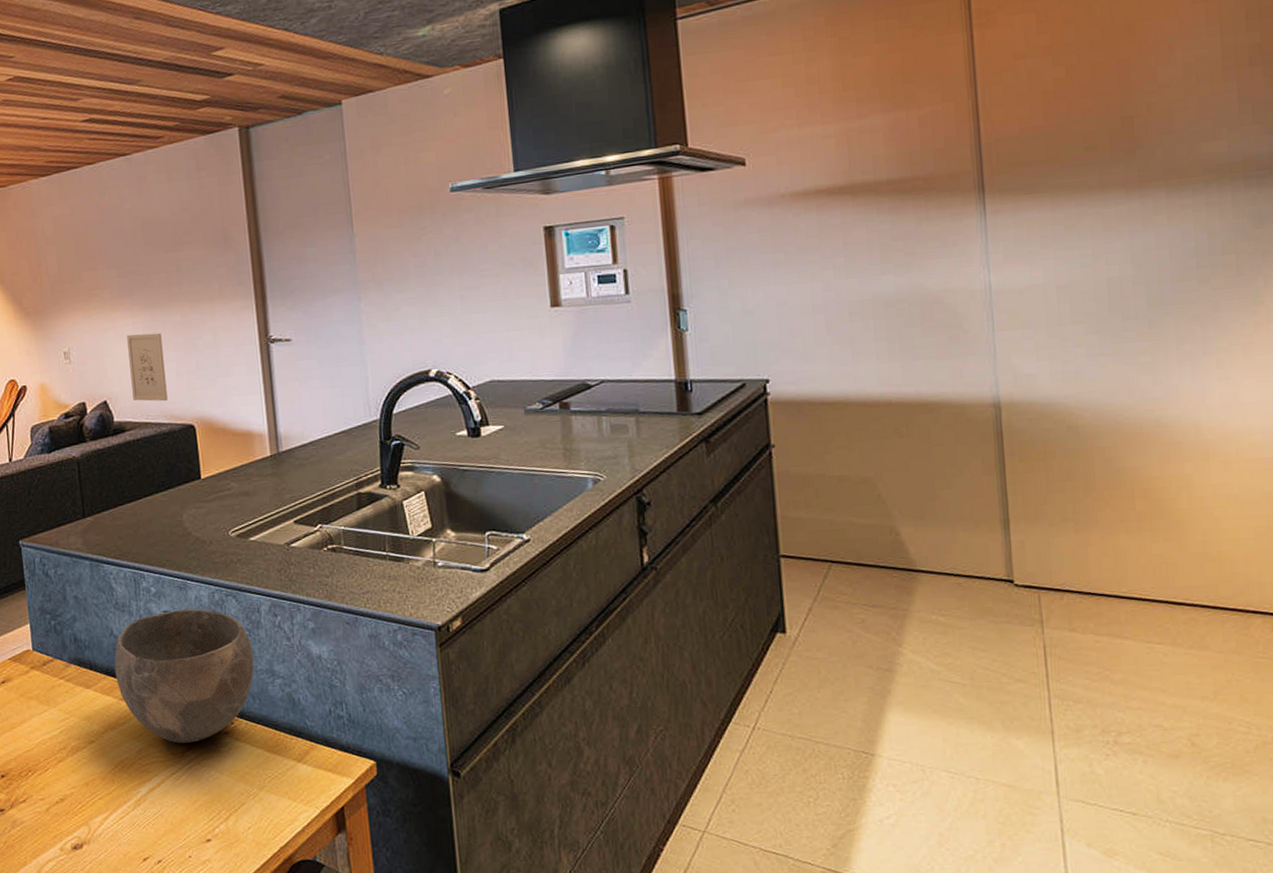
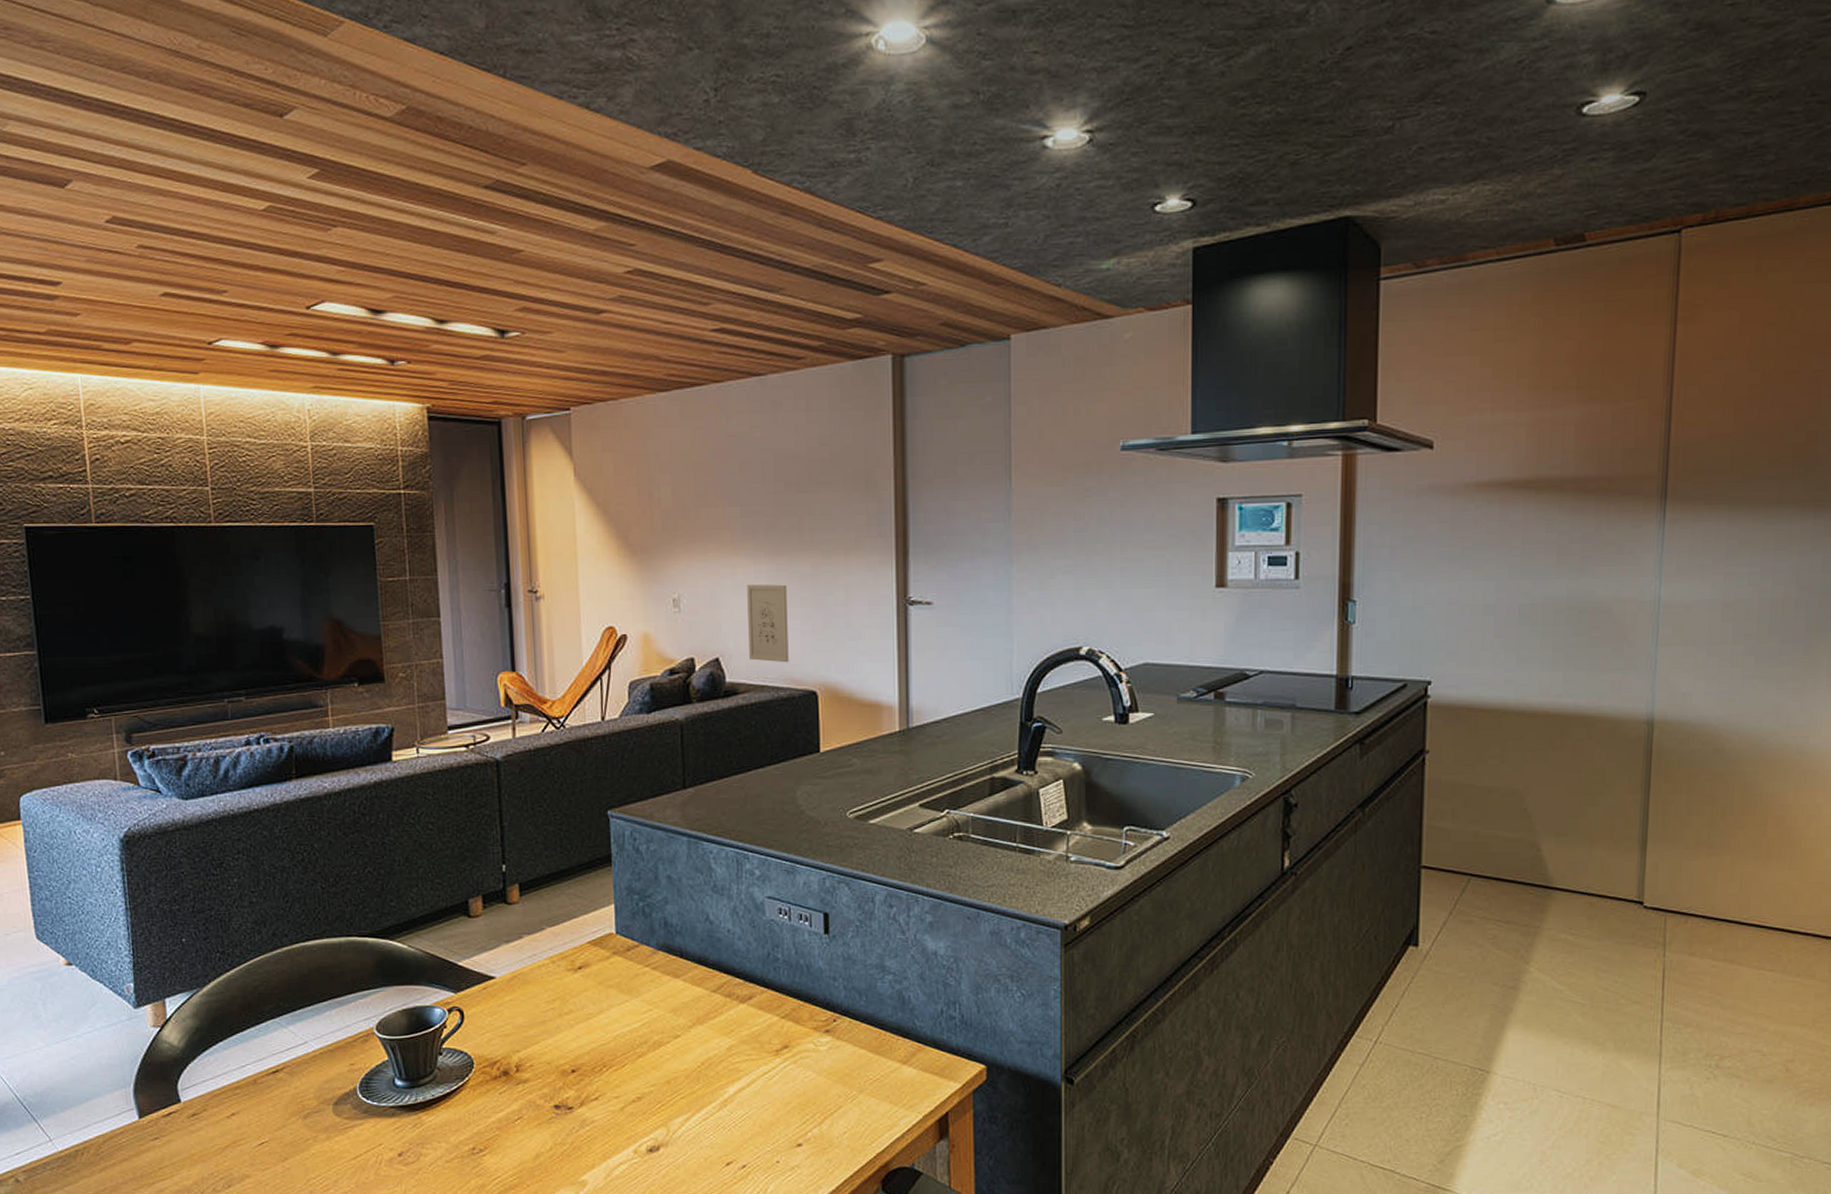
bowl: present [114,608,254,743] -> none [708,895,863,1041]

